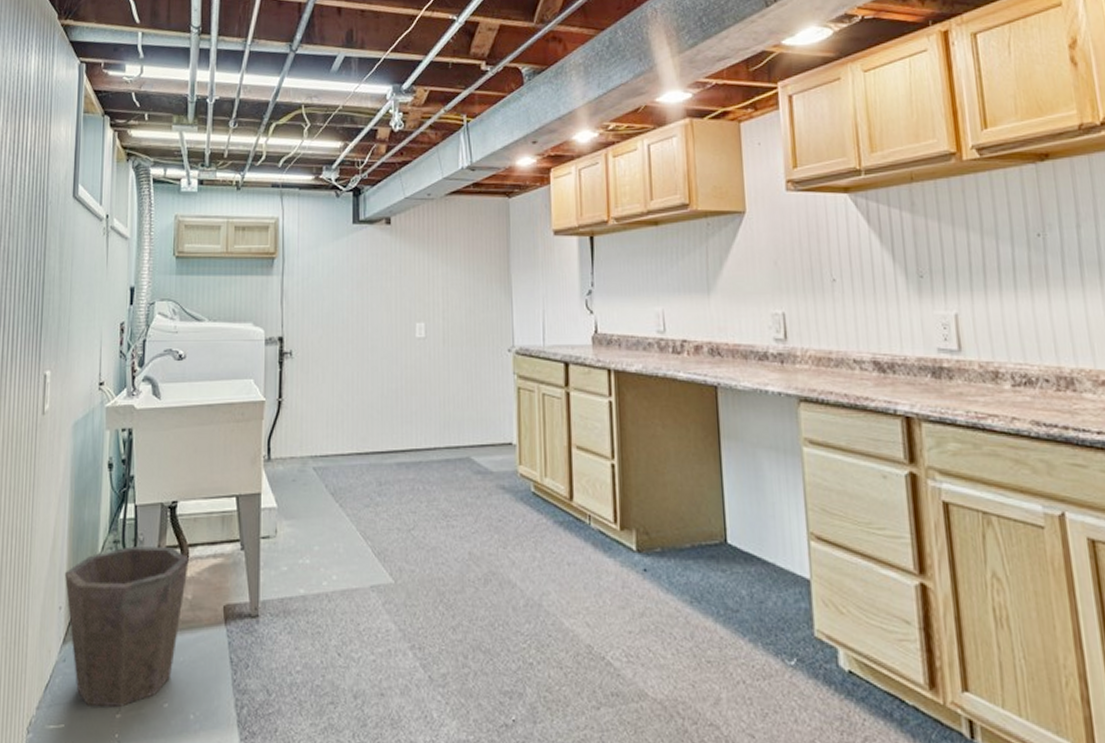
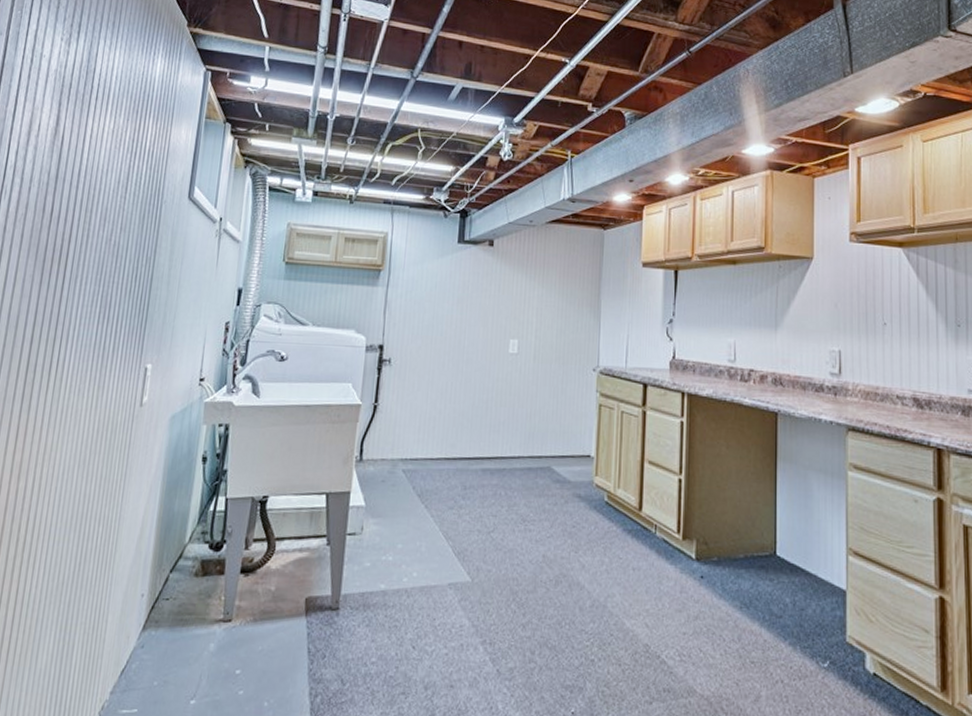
waste bin: present [65,546,189,708] -> none [149,538,275,694]

